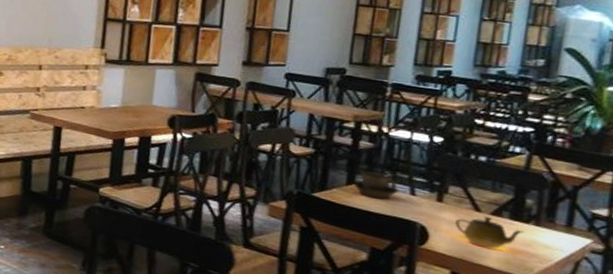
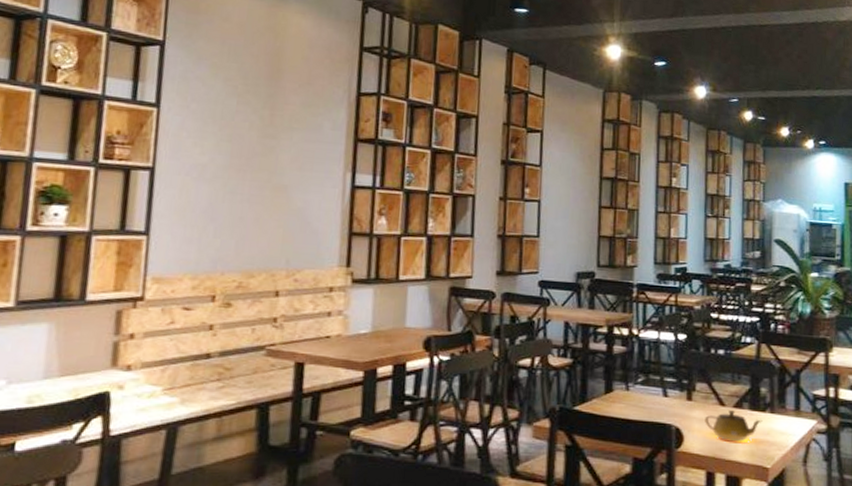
cup: present [353,171,400,201] -> none [611,377,654,406]

